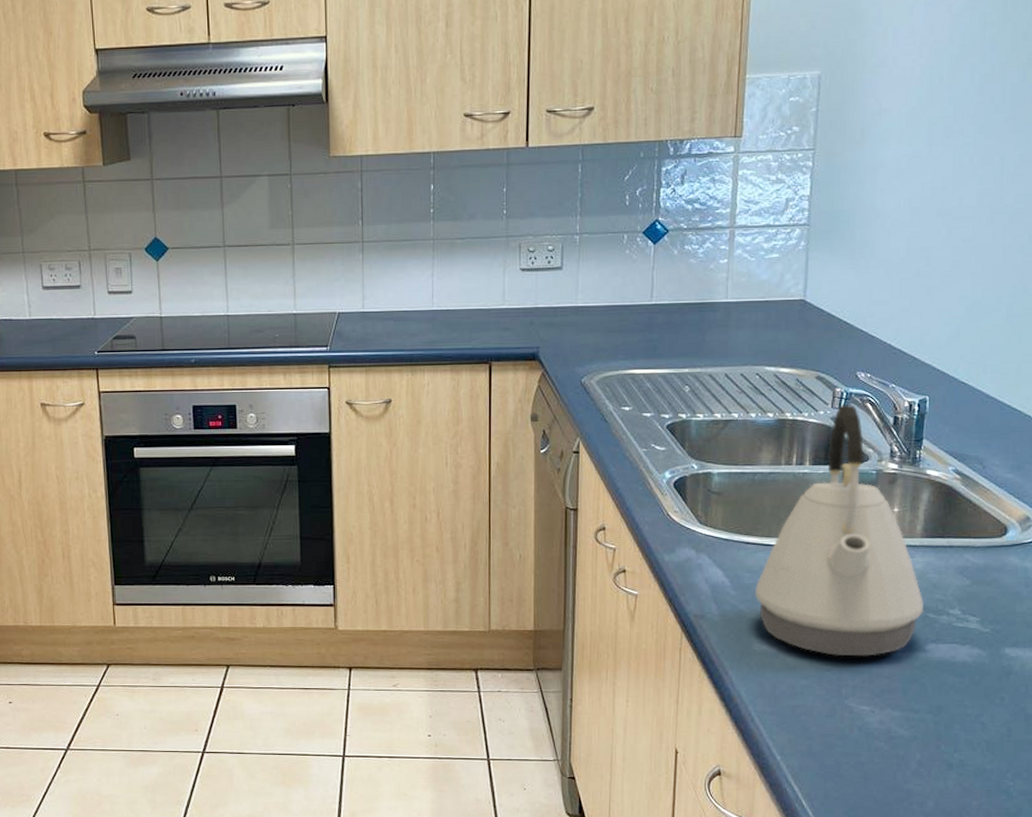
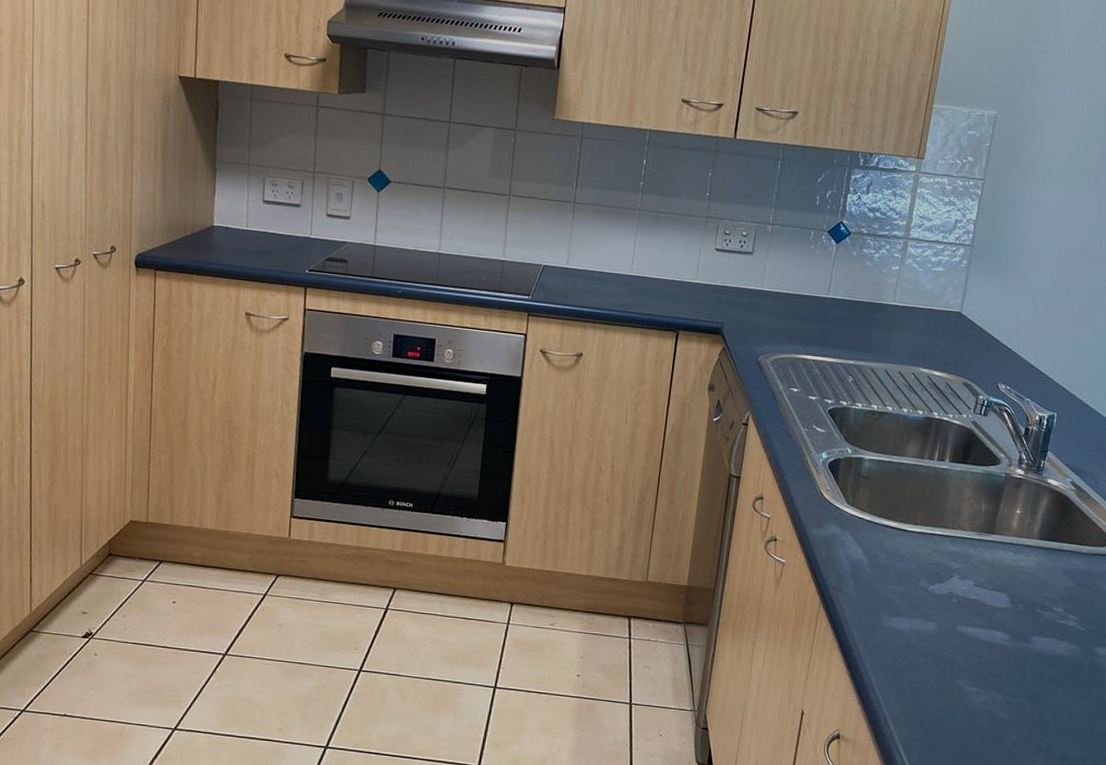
kettle: present [756,404,925,657] -> none [889,411,1033,642]

